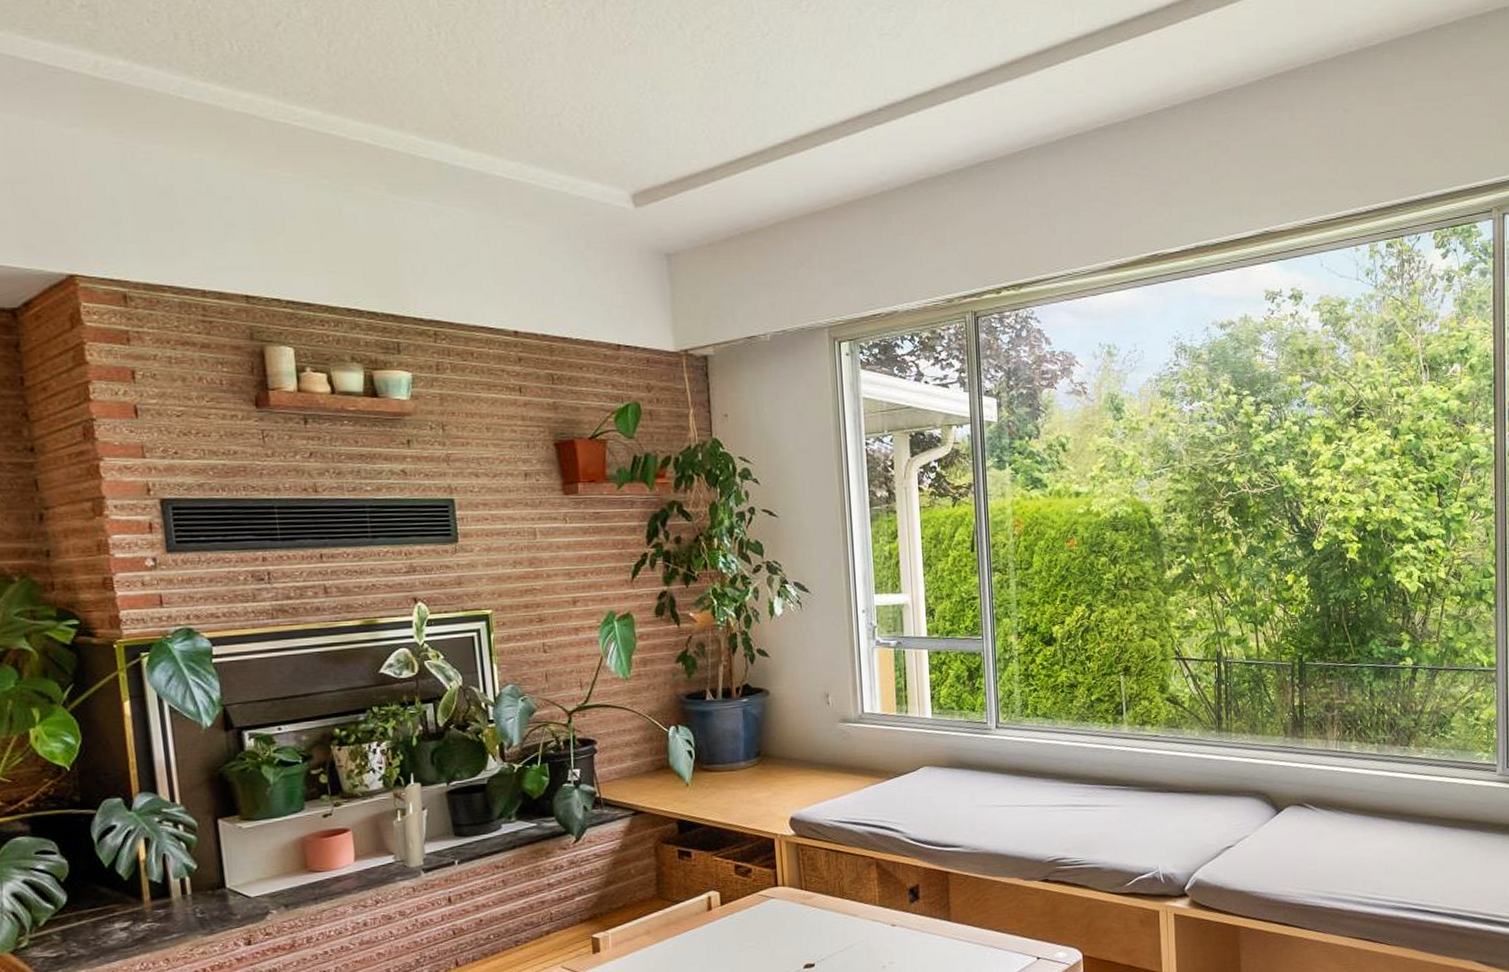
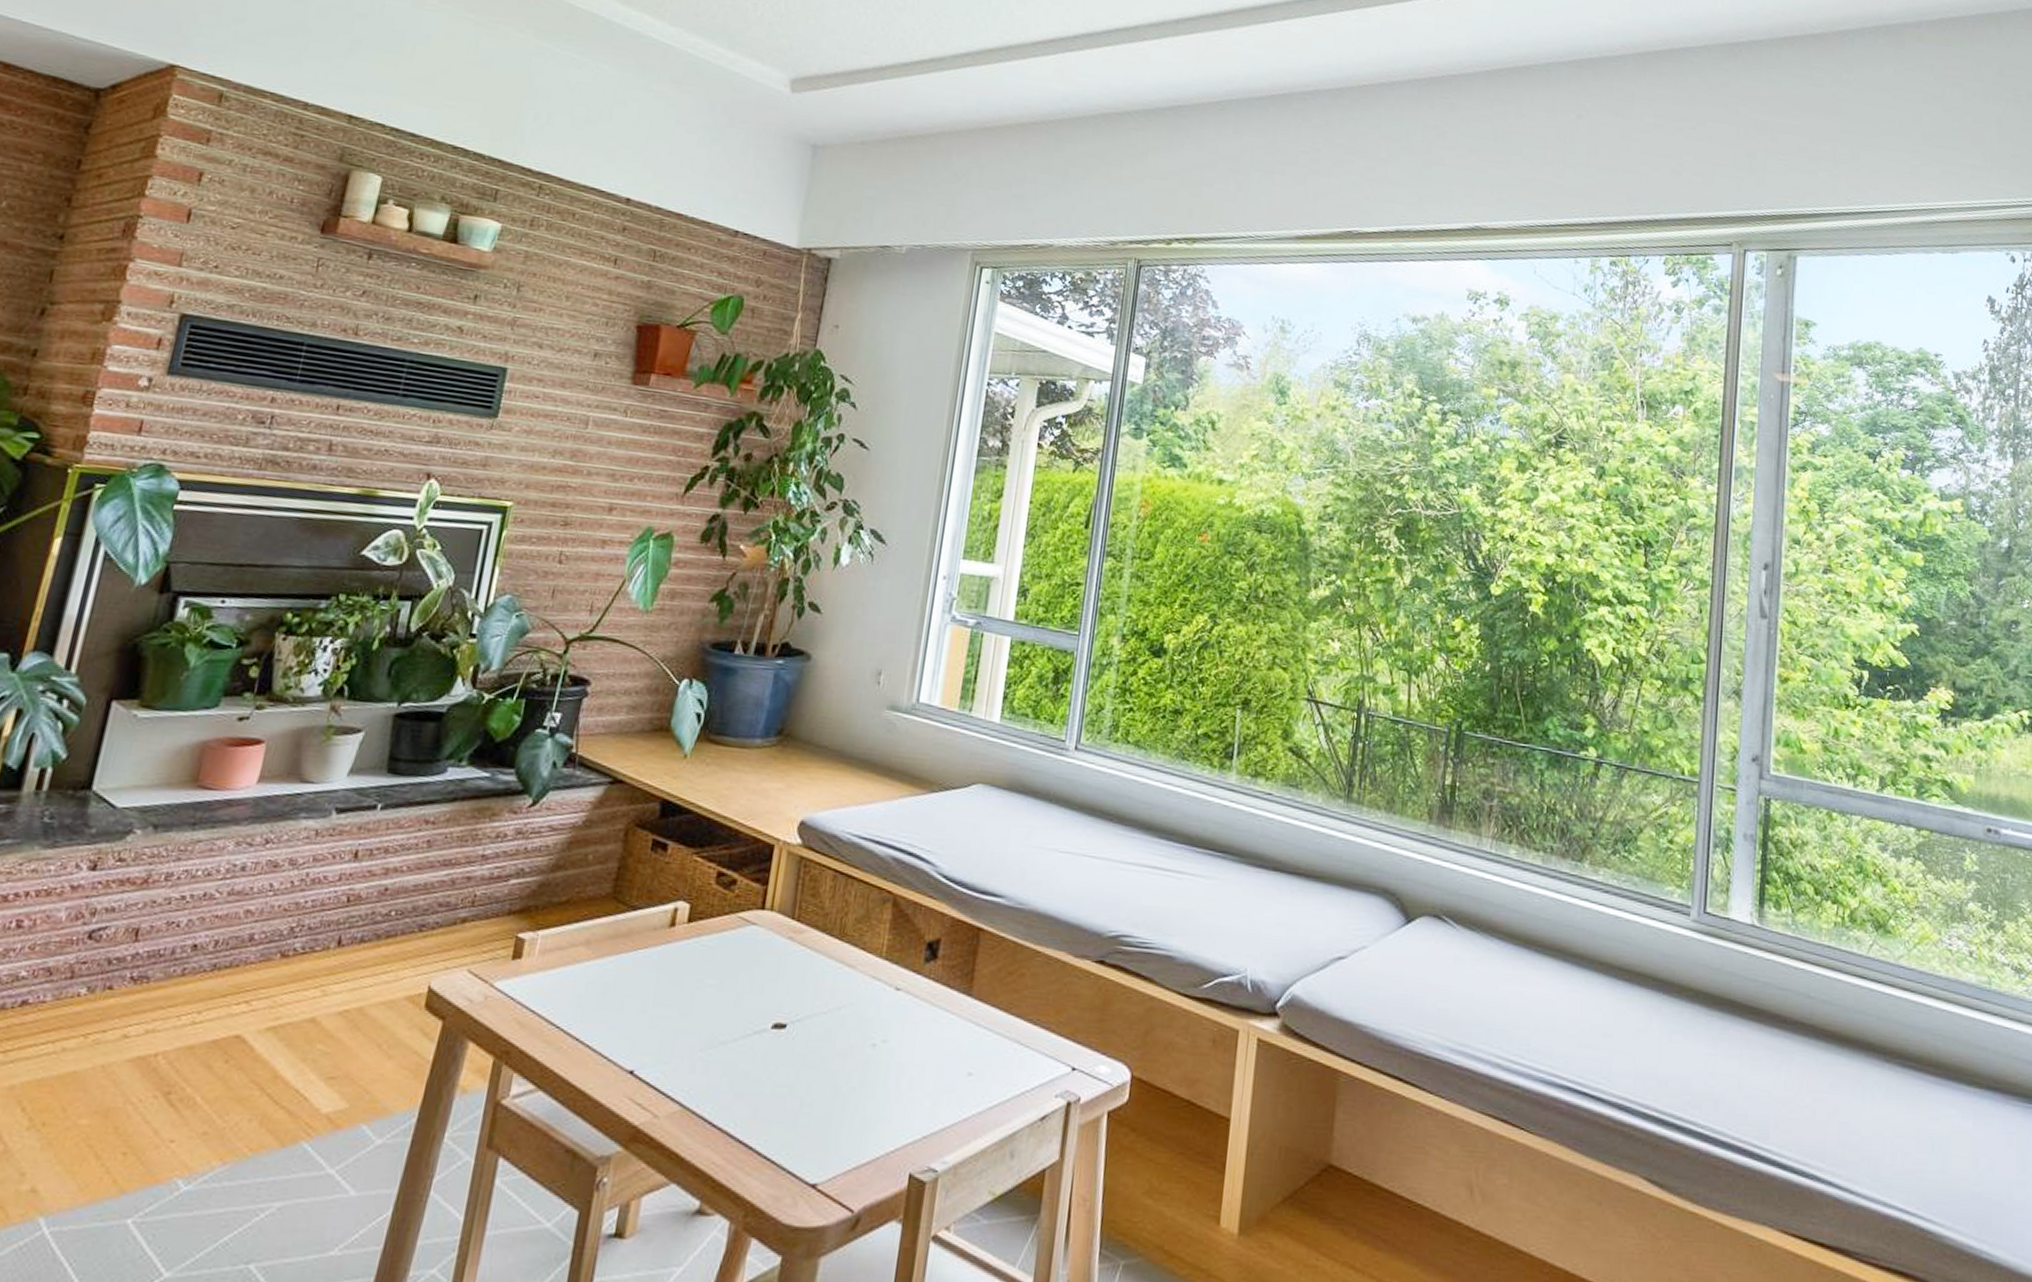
candle: present [392,773,427,868] -> none [303,683,367,805]

